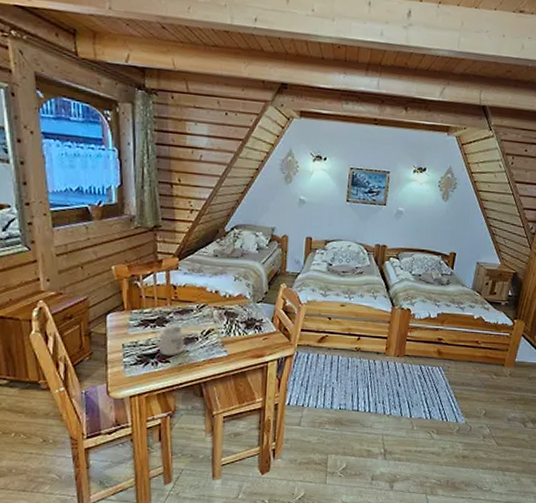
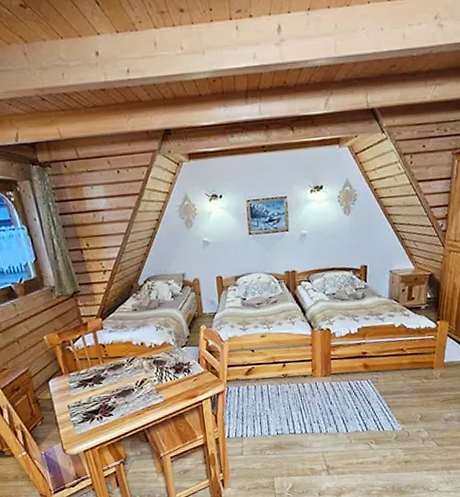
mug: present [154,326,185,356] -> none [94,381,123,410]

